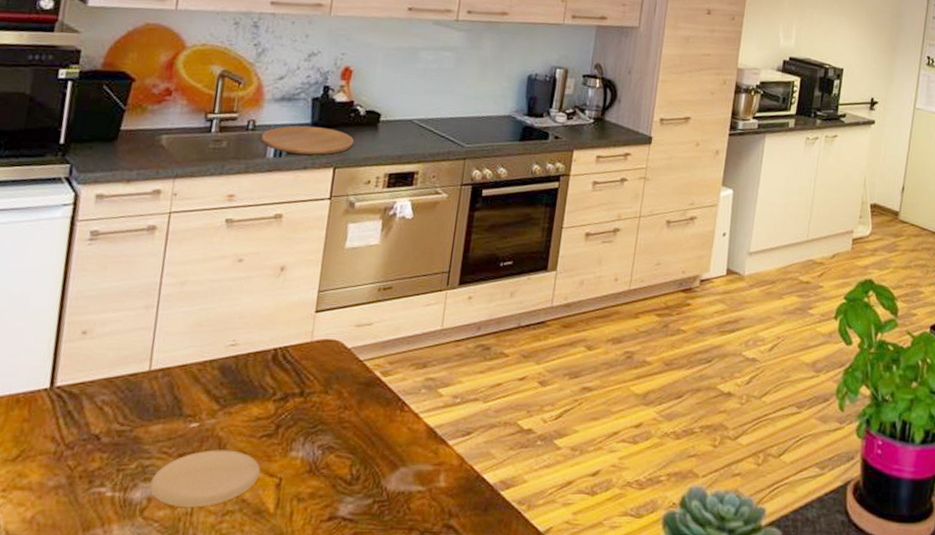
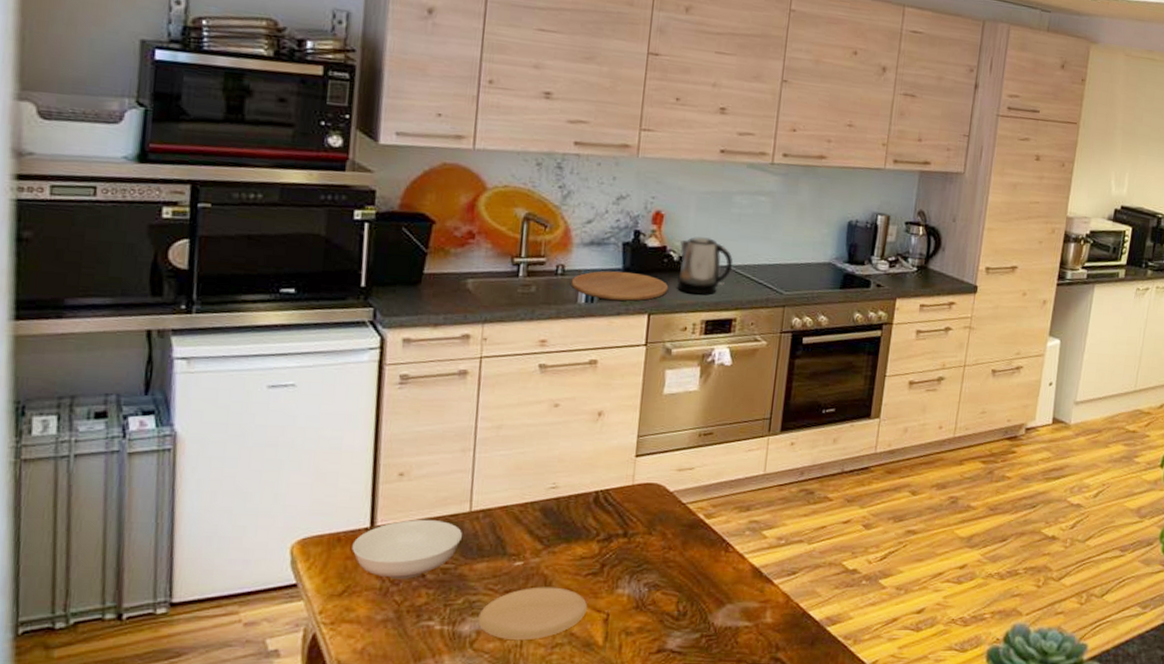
bowl: none [29,379,141,443] -> present [352,519,463,580]
kettle: none [362,91,418,149] -> present [677,236,734,295]

